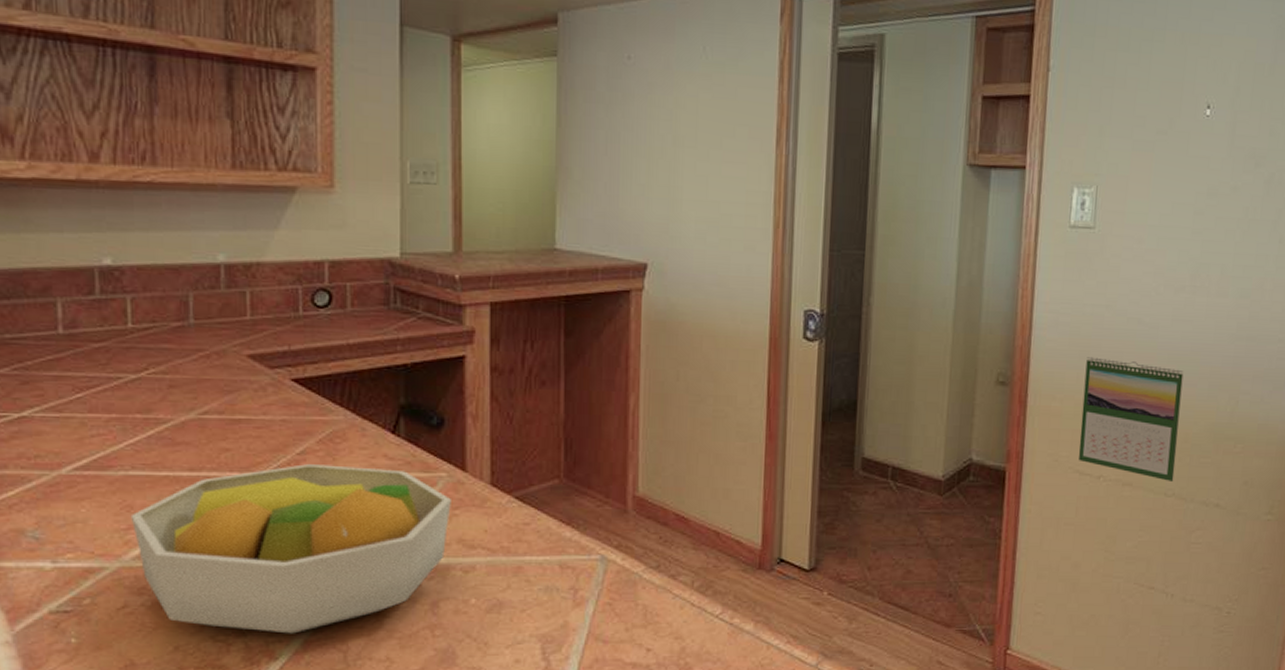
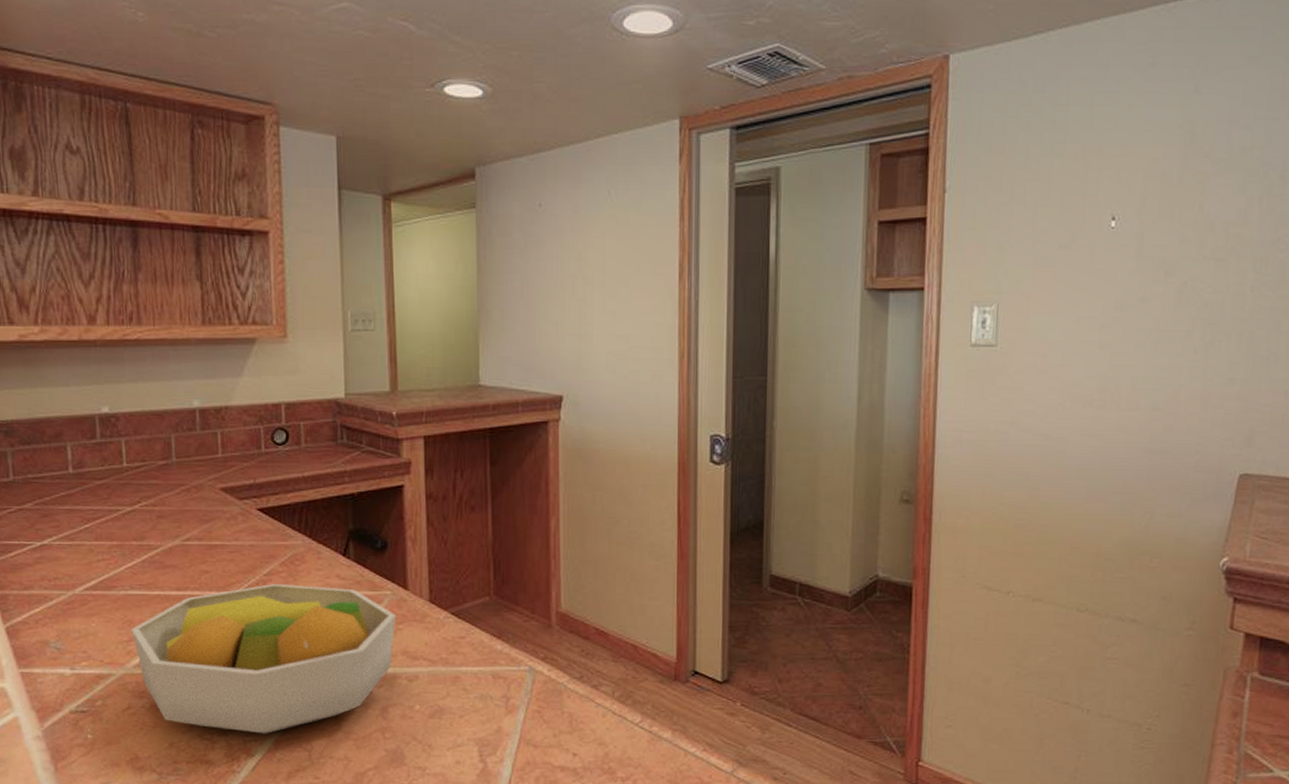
calendar: present [1079,357,1184,481] -> none [986,474,1094,597]

